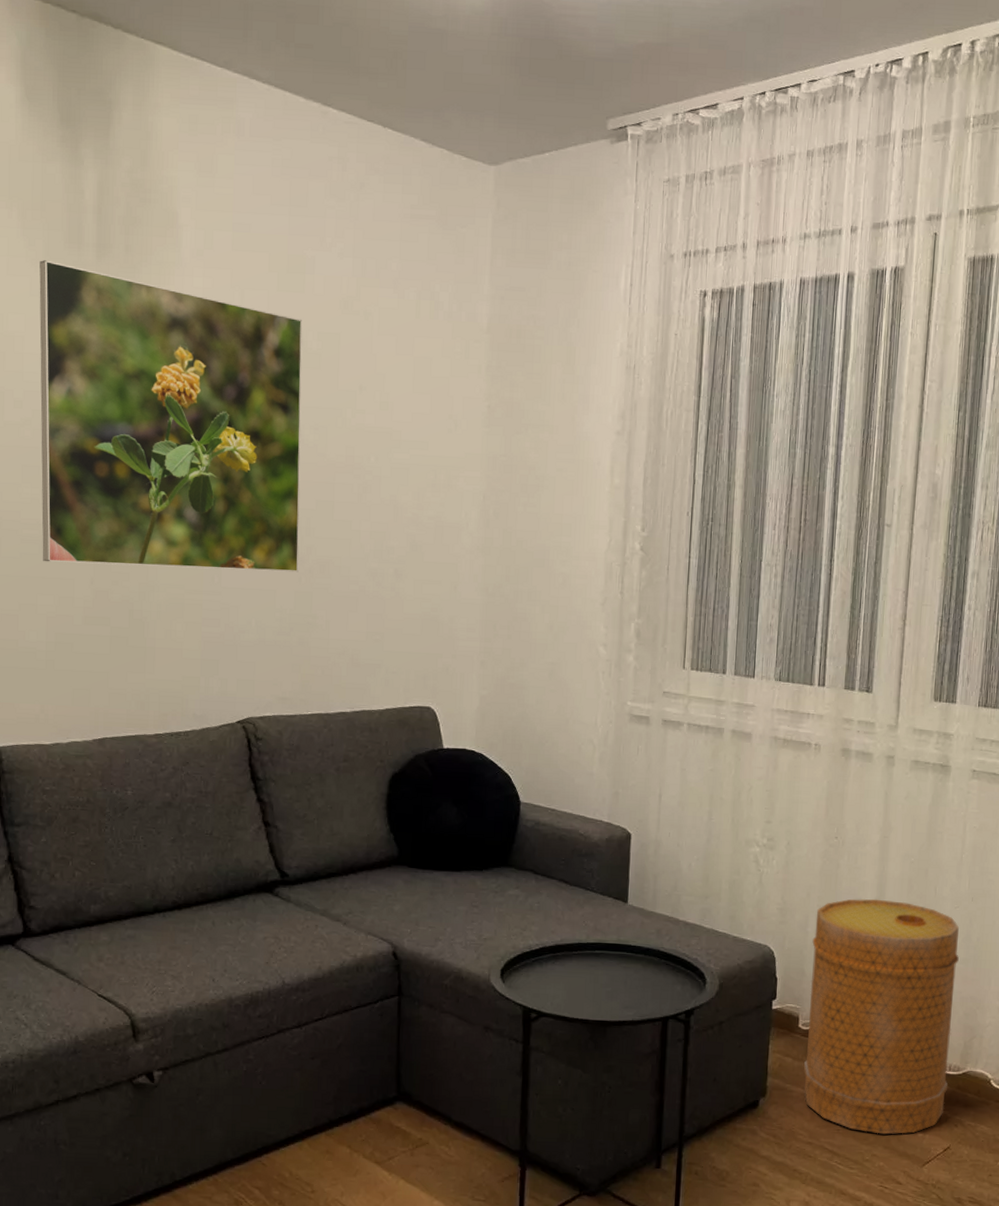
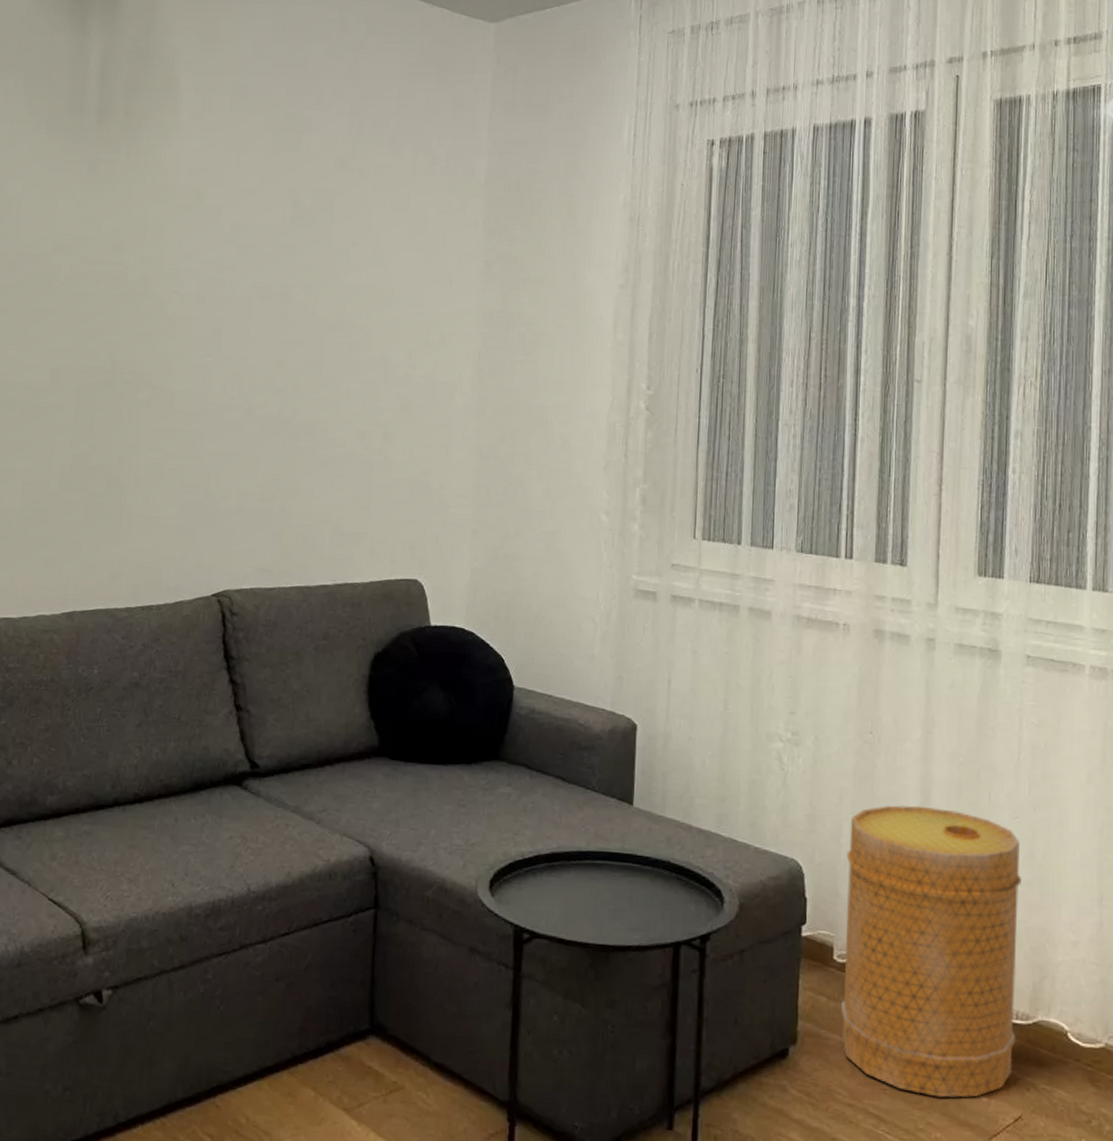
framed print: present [39,260,303,573] -> none [23,126,297,435]

